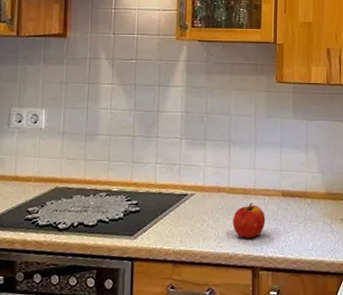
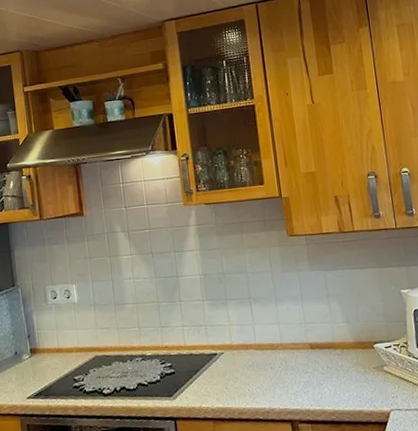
apple: present [233,203,266,238] -> none [264,358,298,393]

